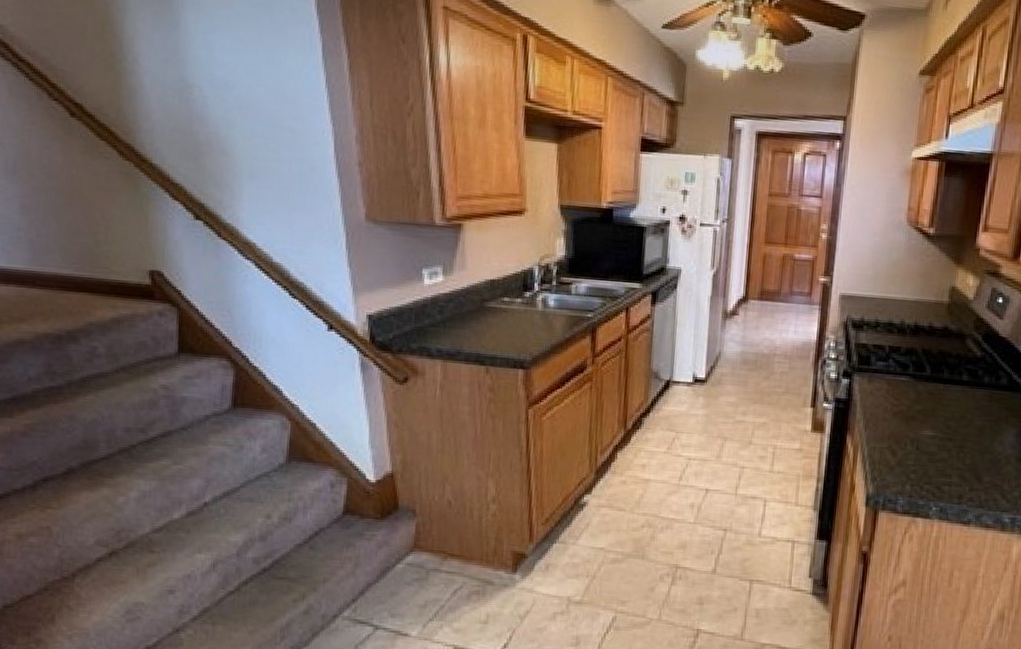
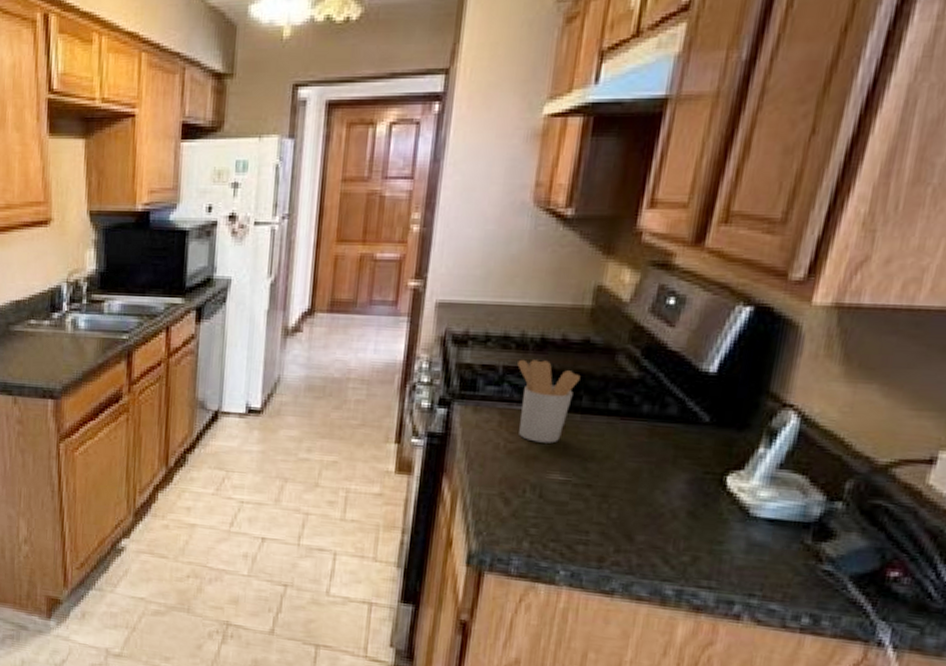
utensil holder: none [899,341,942,407] -> present [517,359,581,444]

